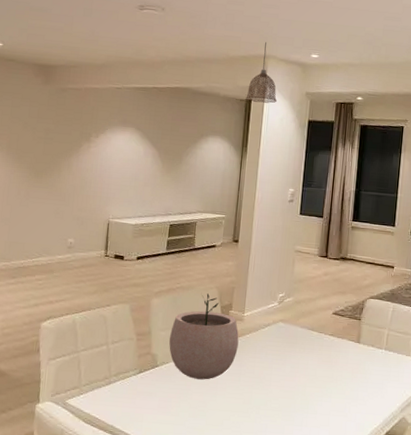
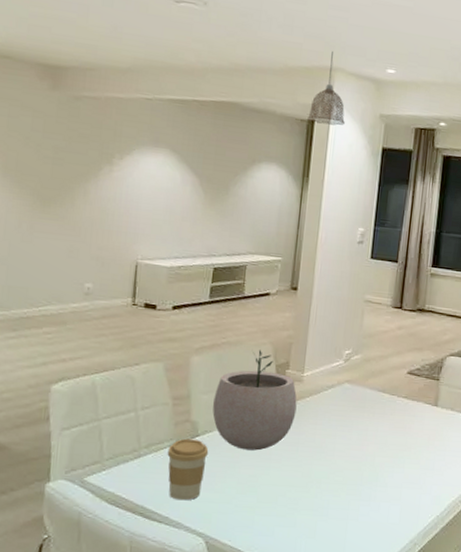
coffee cup: none [132,368,166,422] -> present [167,438,209,501]

